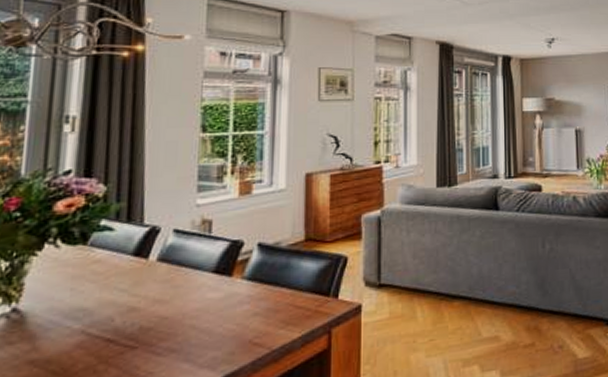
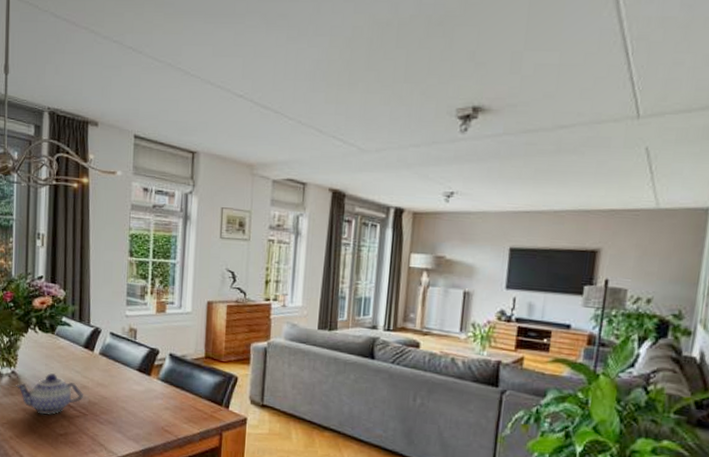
teapot: none [16,299,131,362] -> present [15,373,83,414]

